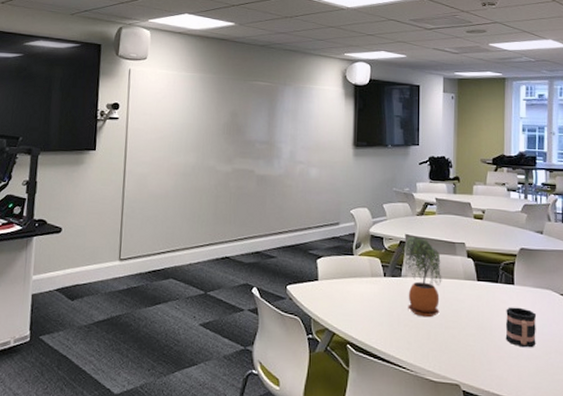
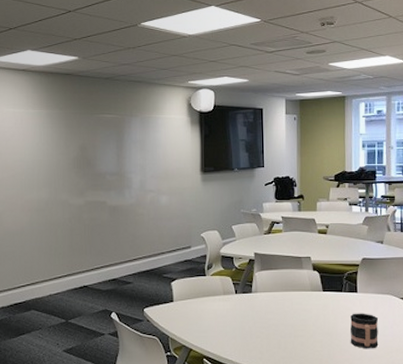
potted plant: present [403,236,442,318] -> none [253,254,290,329]

